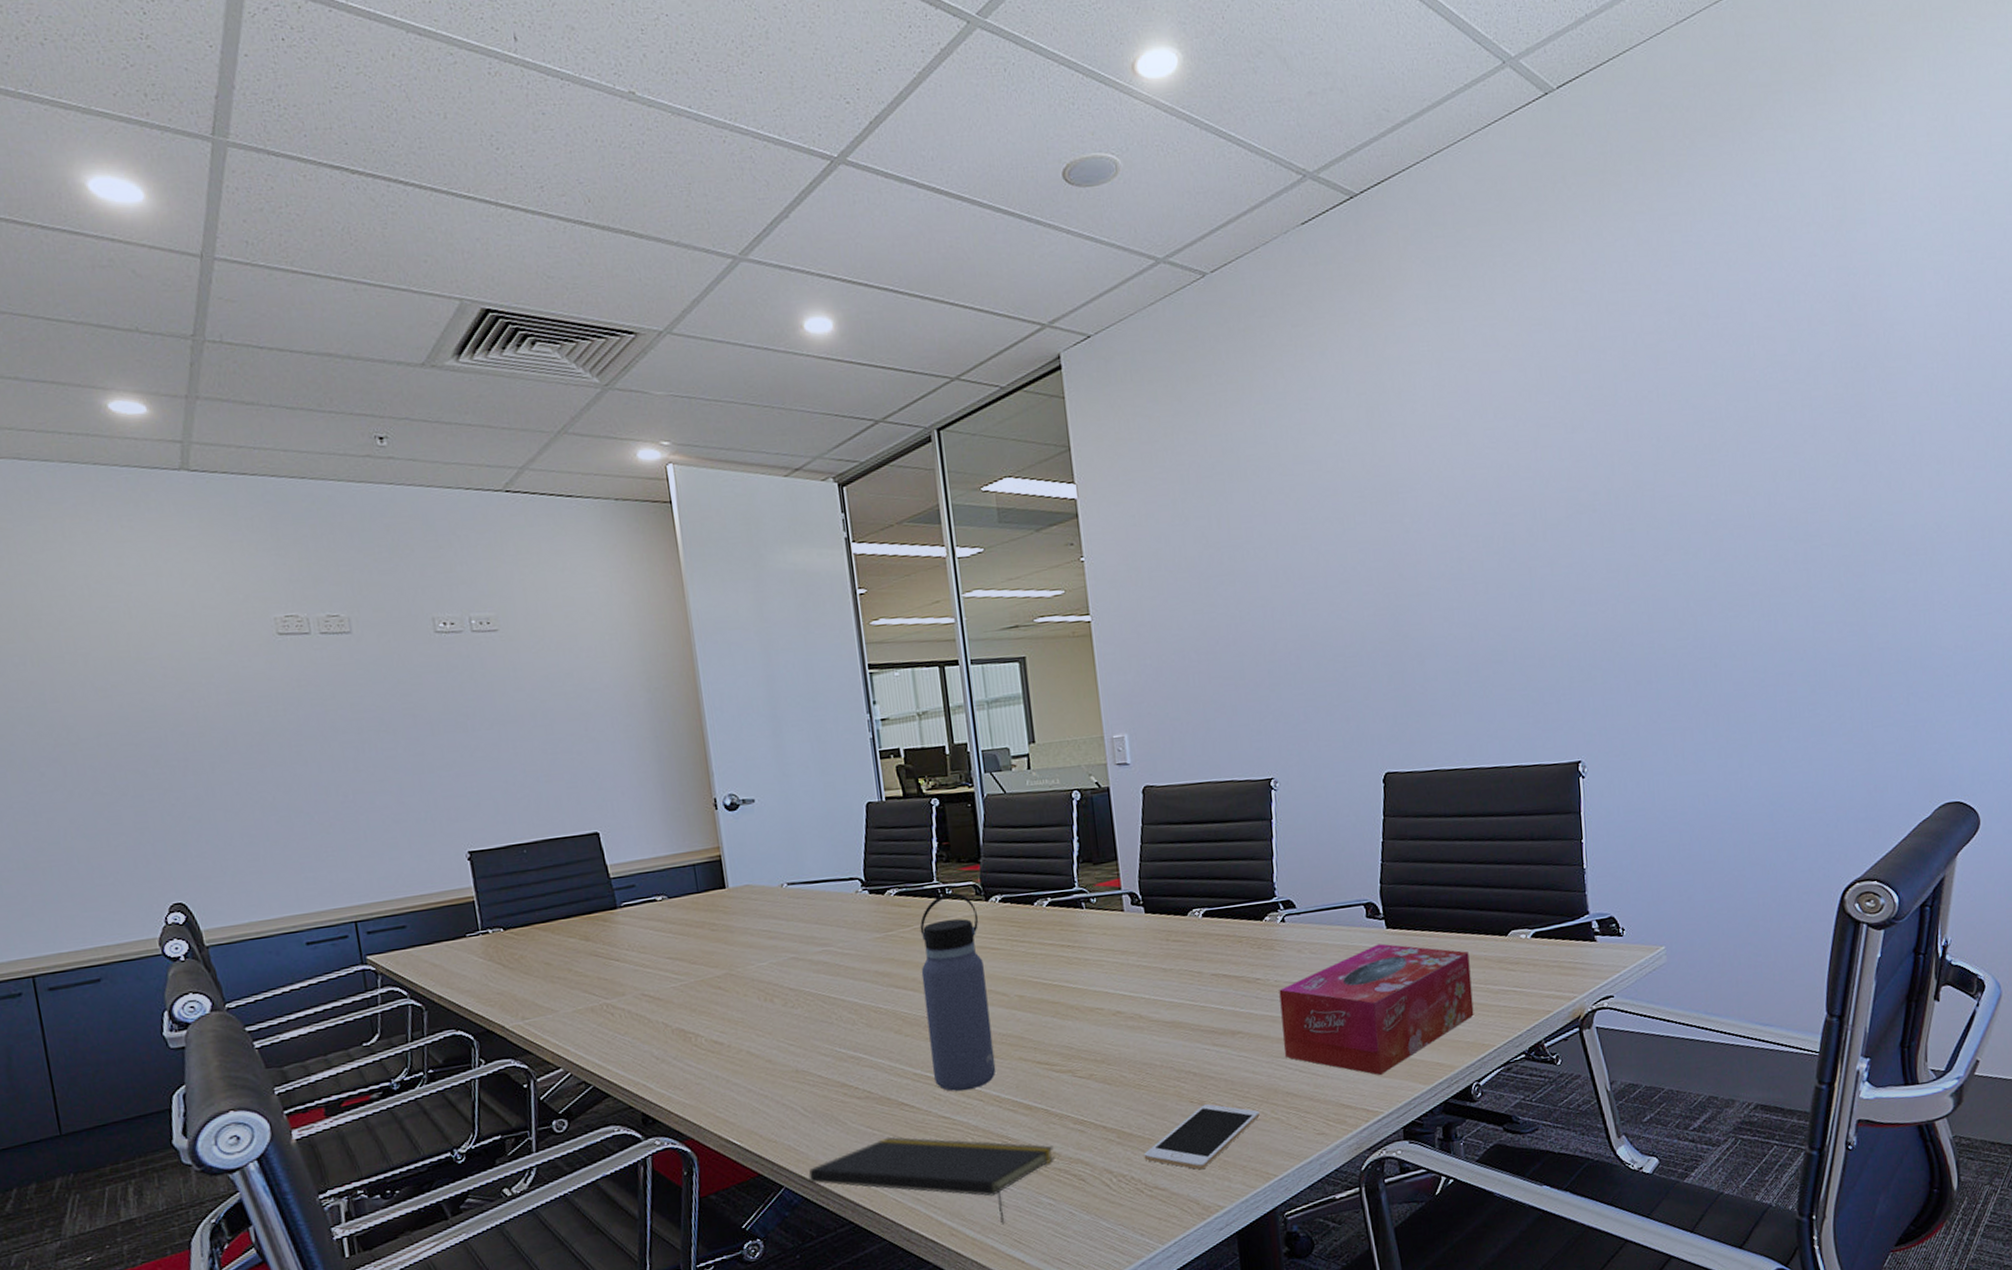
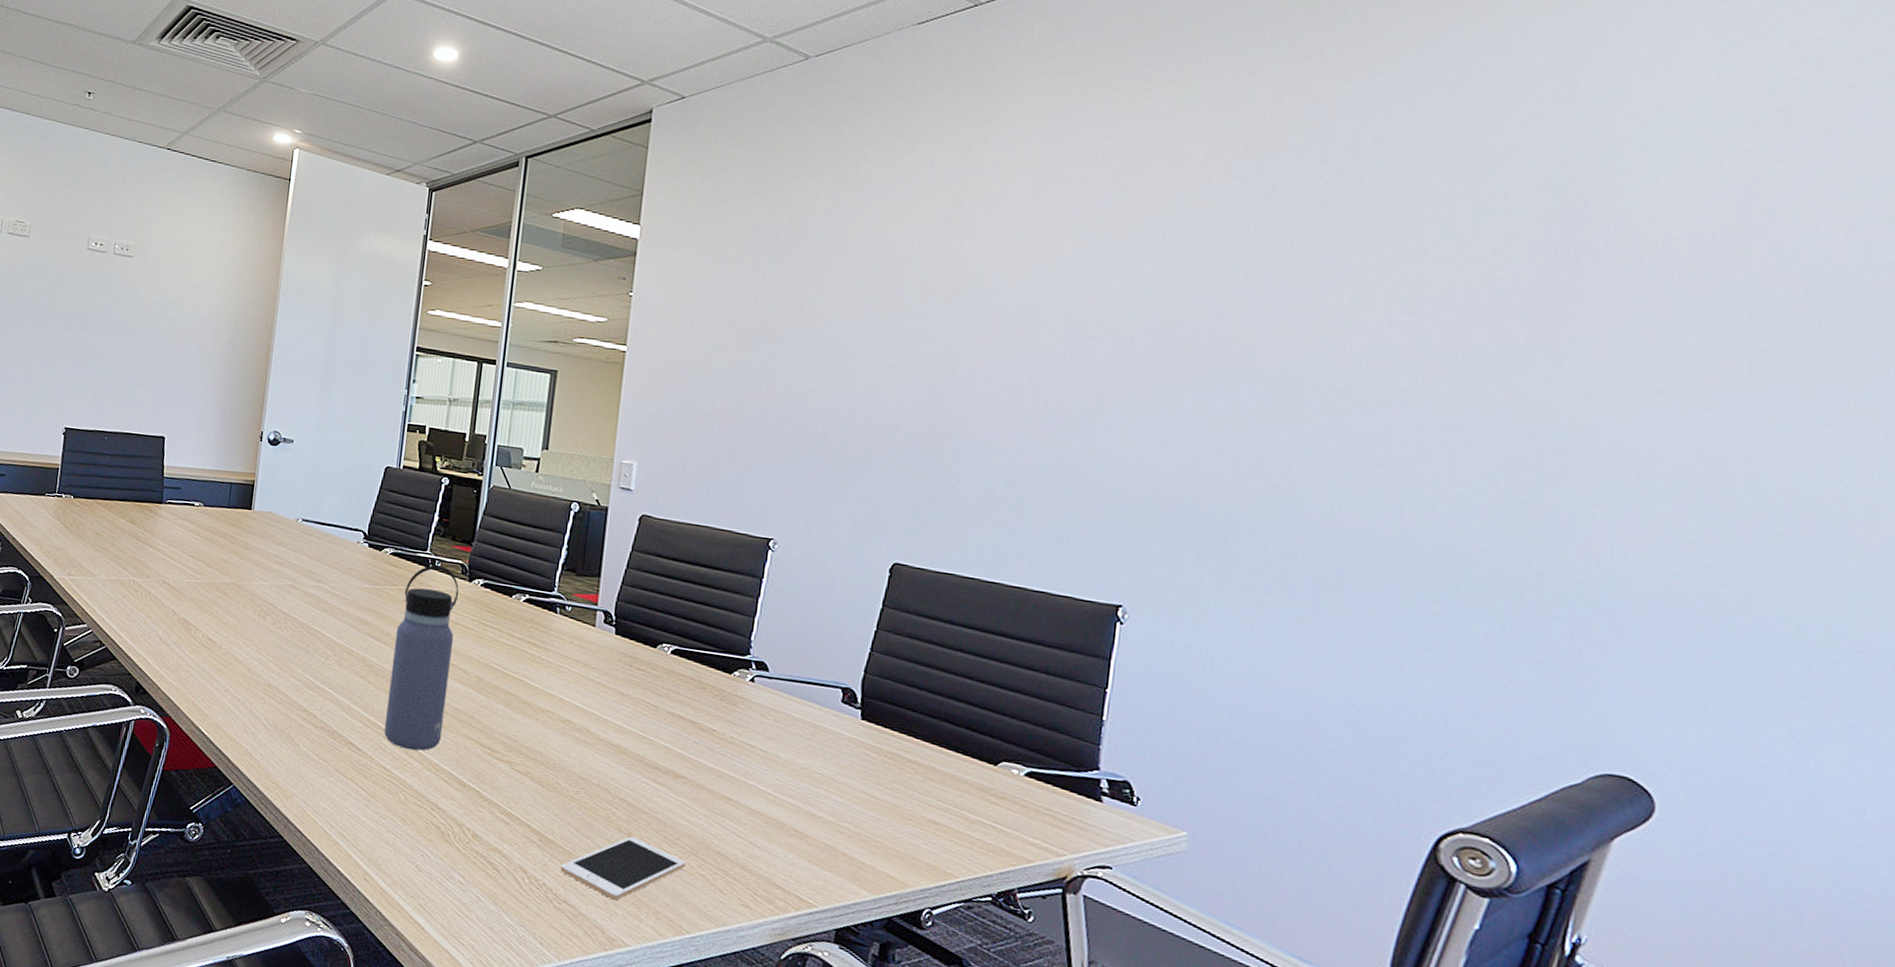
notepad: present [808,1137,1055,1225] -> none [255,769,477,887]
tissue box: present [1279,943,1474,1075] -> none [725,732,948,867]

